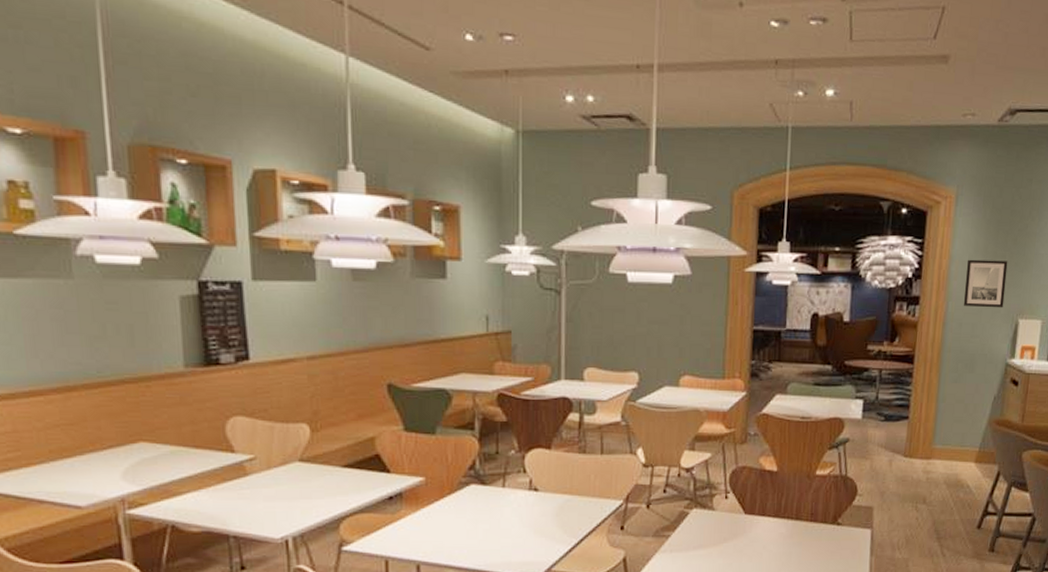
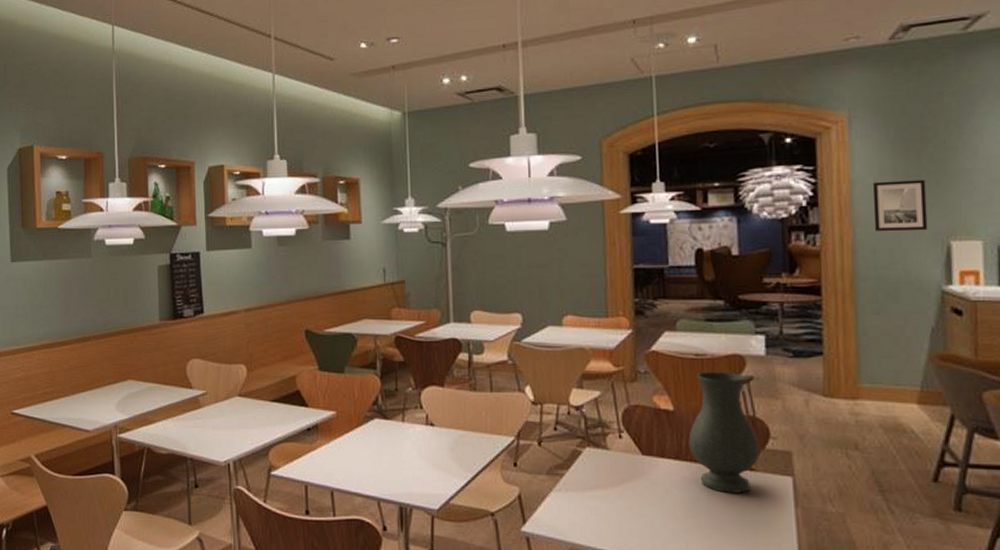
vase: none [787,434,848,546] -> present [688,371,761,493]

